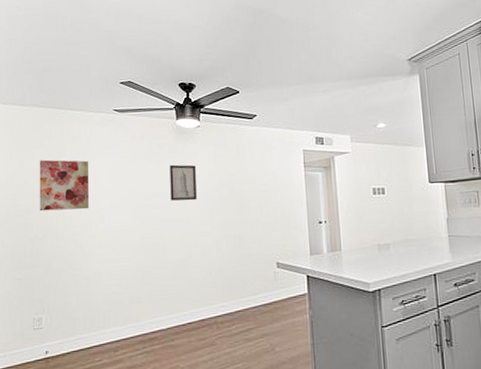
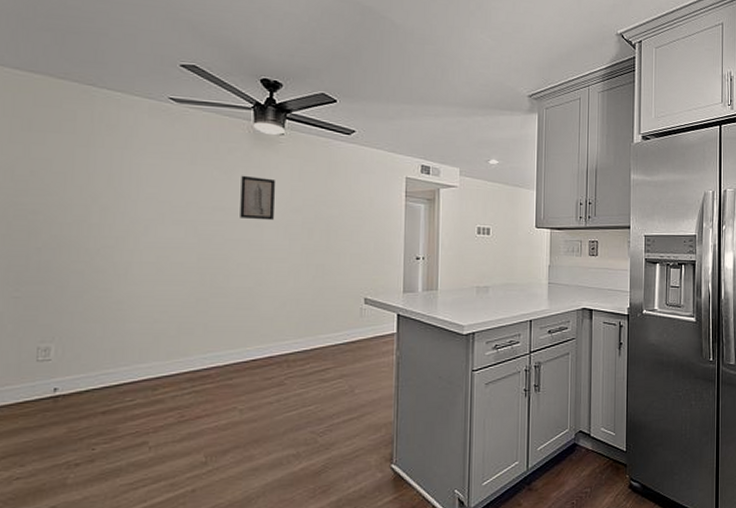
wall art: present [39,159,89,211] -> none [52,148,130,218]

